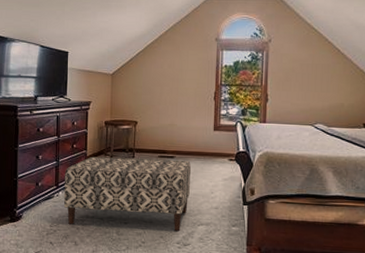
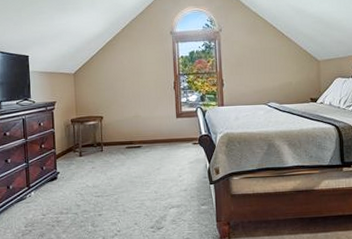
bench: present [64,156,192,231] -> none [35,148,159,223]

